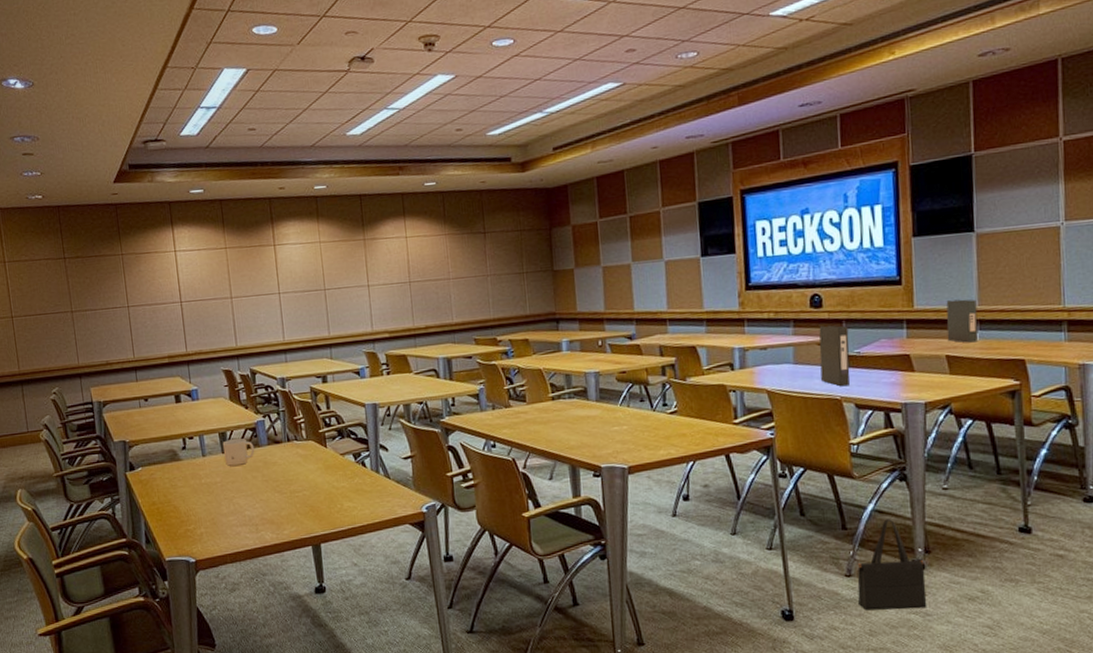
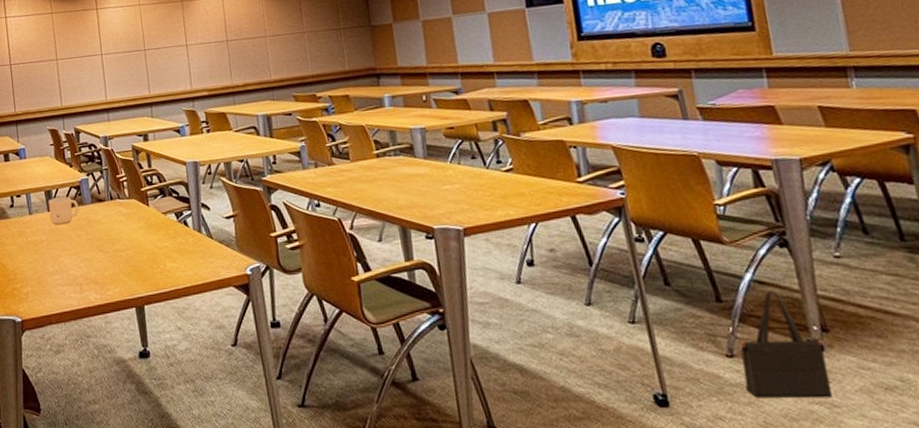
binder: present [819,325,850,387] -> none [664,75,707,142]
binder: present [946,299,978,343] -> none [810,44,855,92]

